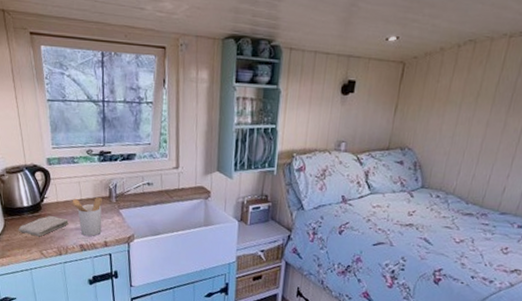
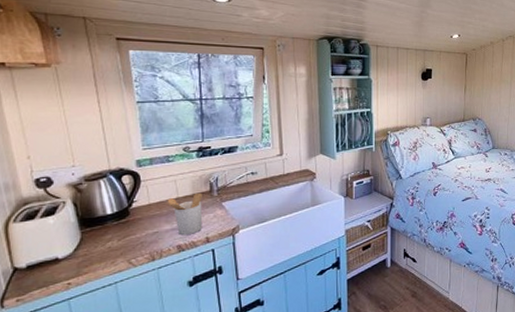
washcloth: present [18,216,69,237] -> none [99,220,163,245]

